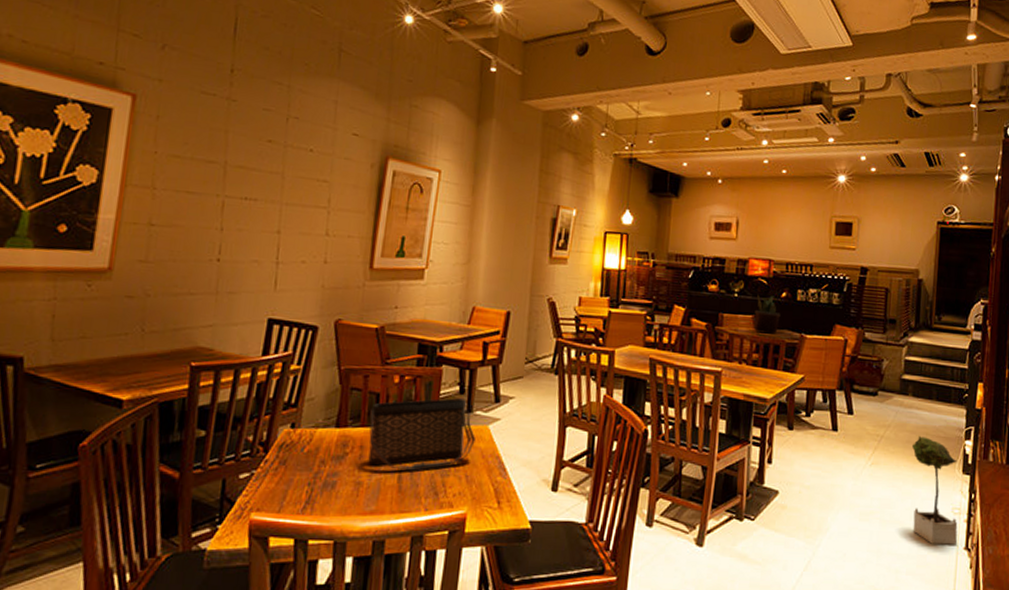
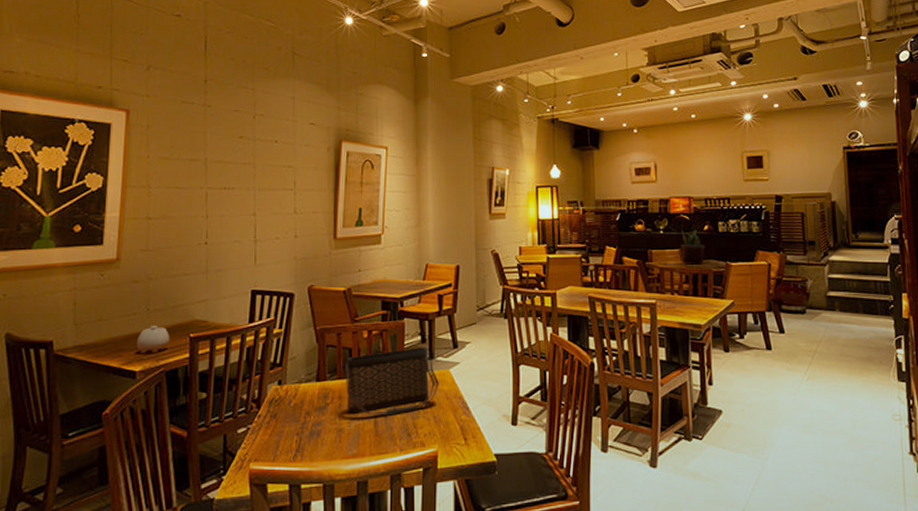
sugar bowl: none [125,348,167,381] -> present [136,325,170,353]
potted tree: present [911,435,958,545] -> none [844,347,902,451]

